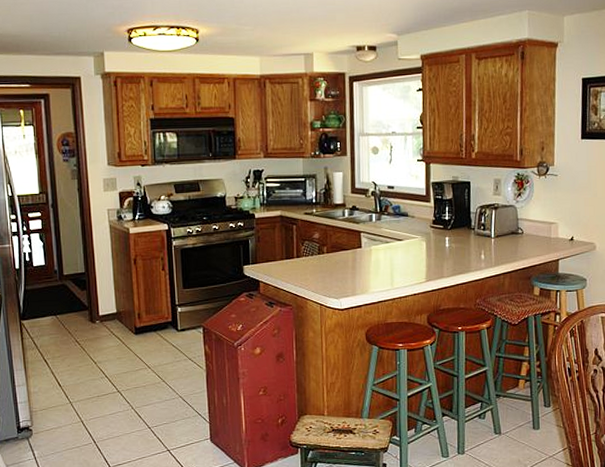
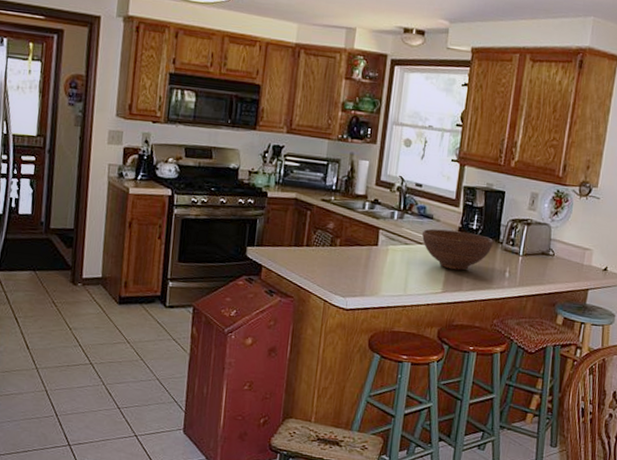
fruit bowl: none [400,223,467,260] -> present [422,228,494,271]

